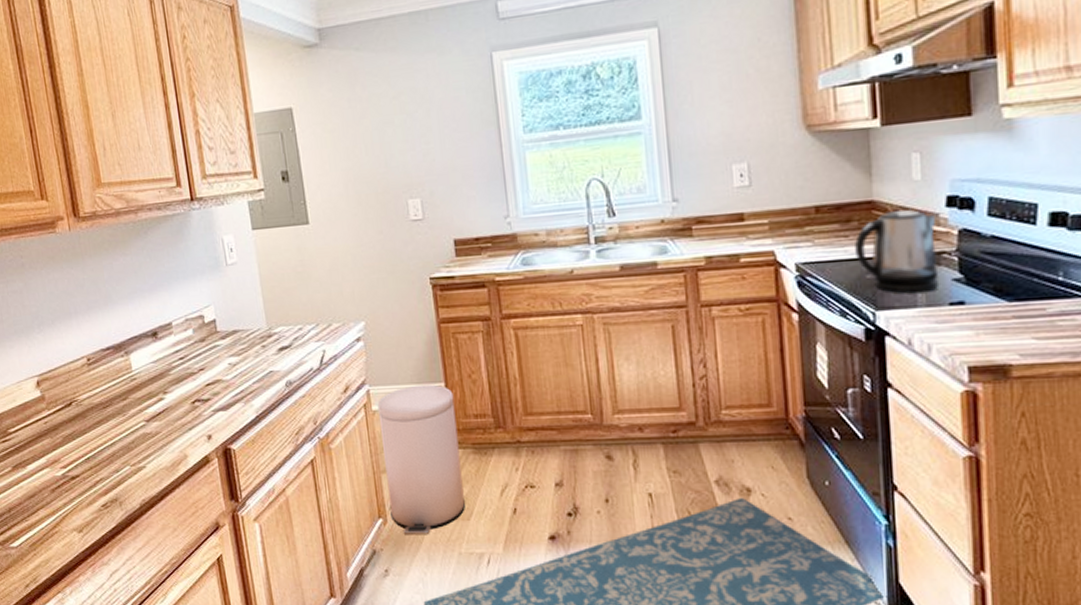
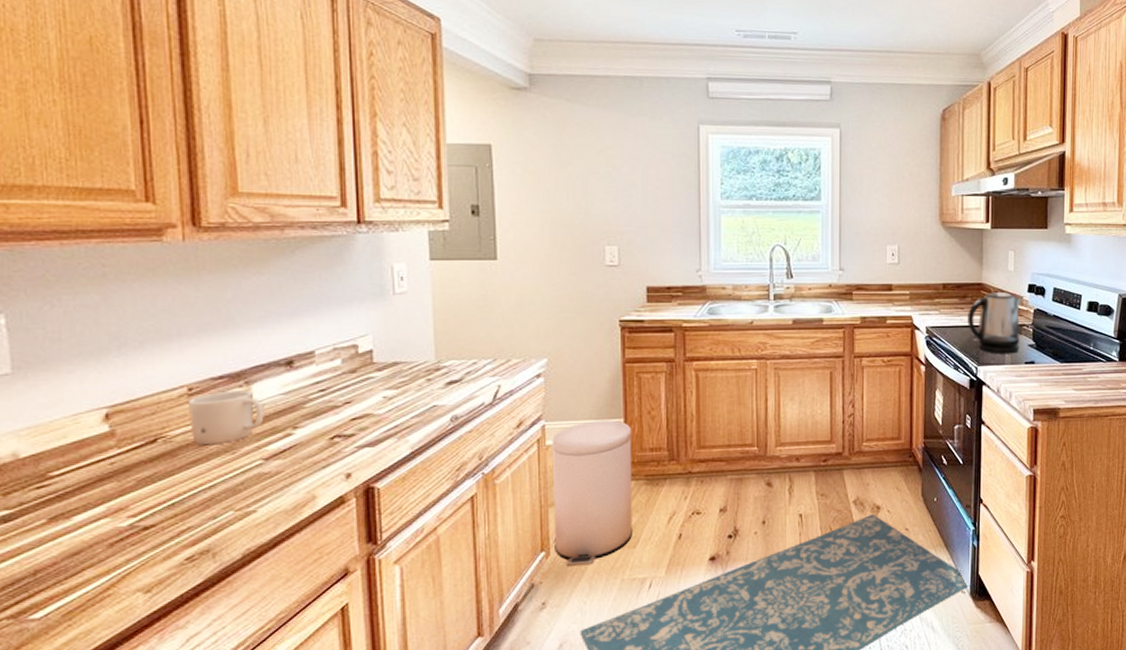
mug: none [89,359,142,408] -> present [189,390,264,446]

